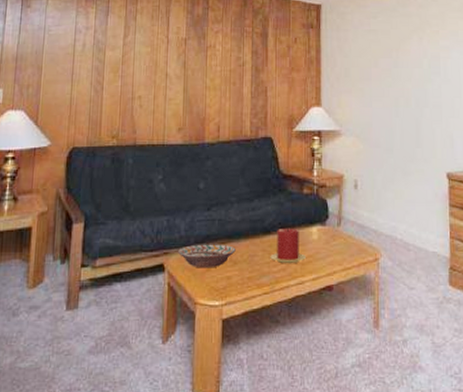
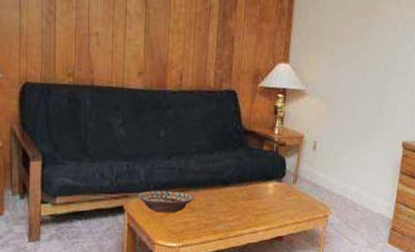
candle: present [270,228,306,264] -> none [227,181,261,215]

